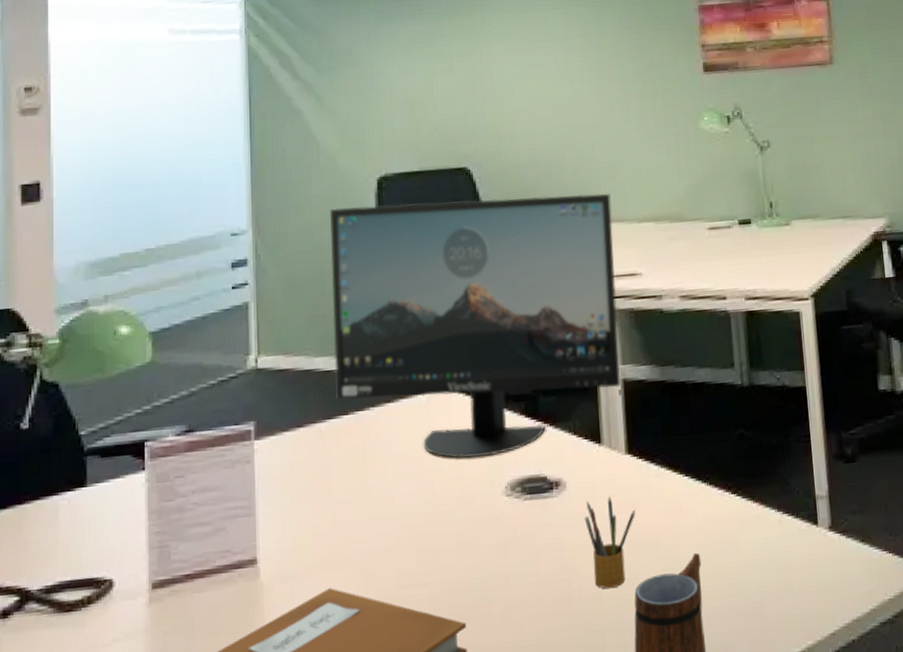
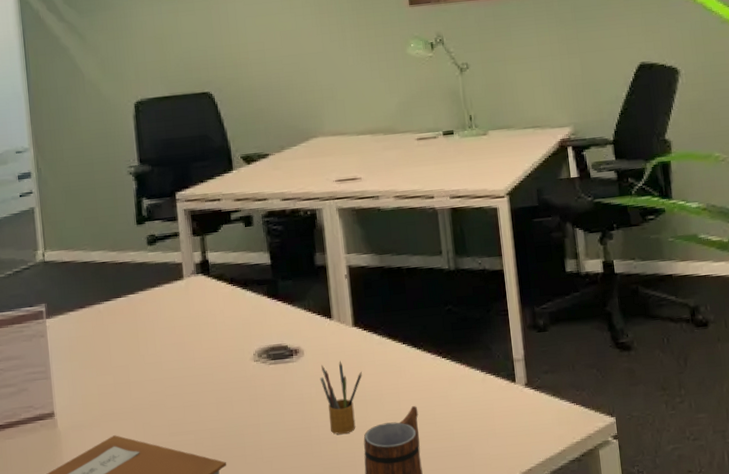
monitor: present [330,193,620,458] -> none [97,111,346,332]

